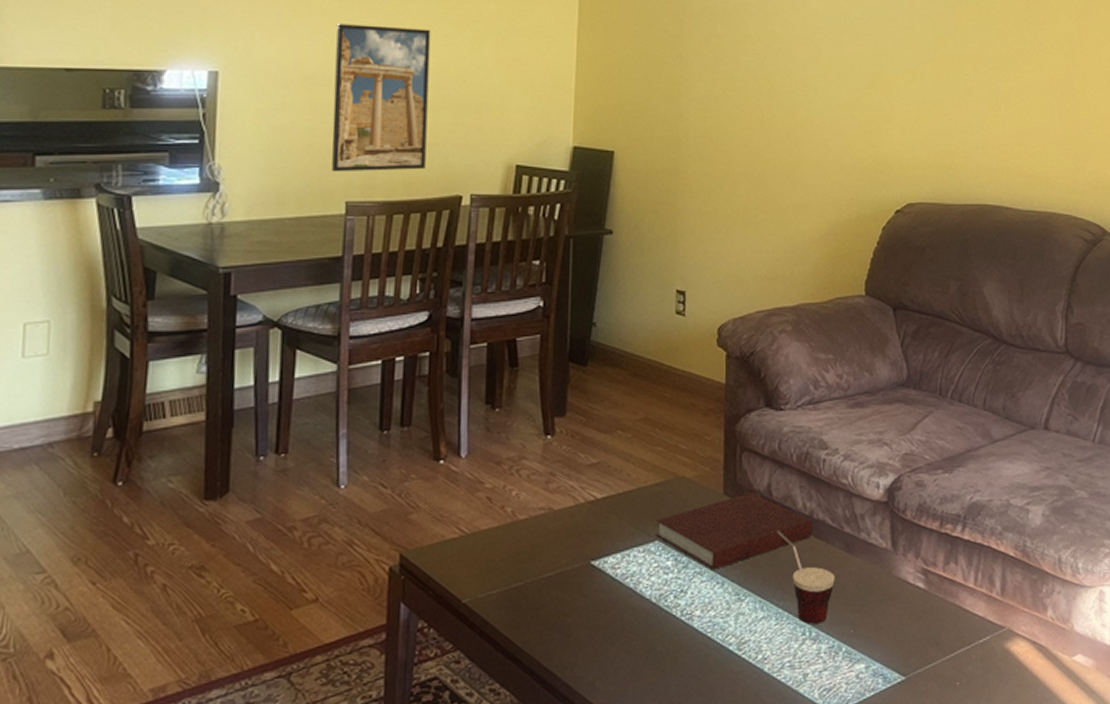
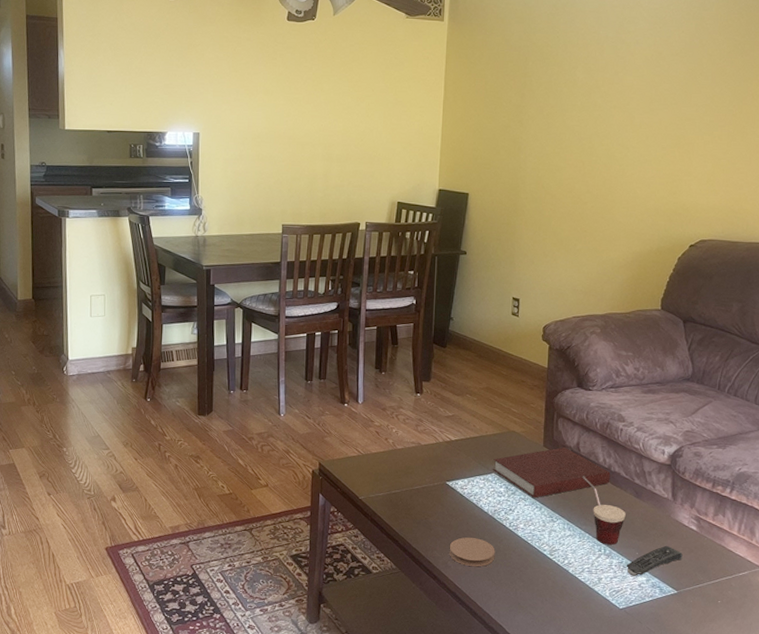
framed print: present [332,24,431,172] -> none [272,99,339,204]
coaster: none [596,639,662,684] -> present [449,537,495,567]
remote control: none [838,614,909,665] -> present [626,545,683,576]

